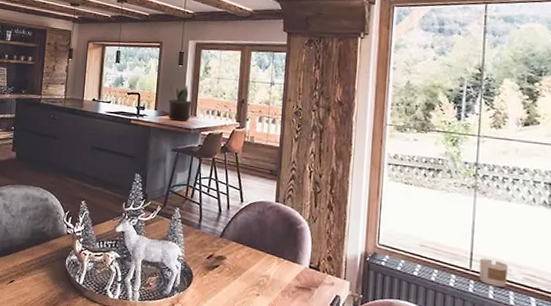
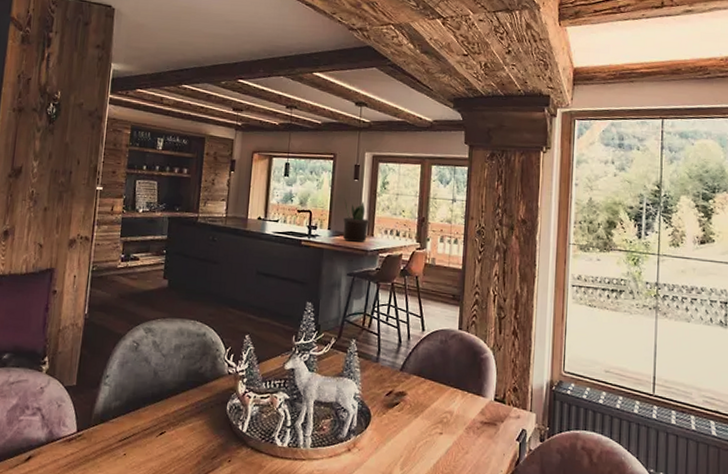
candle: present [479,258,508,287] -> none [661,382,689,412]

